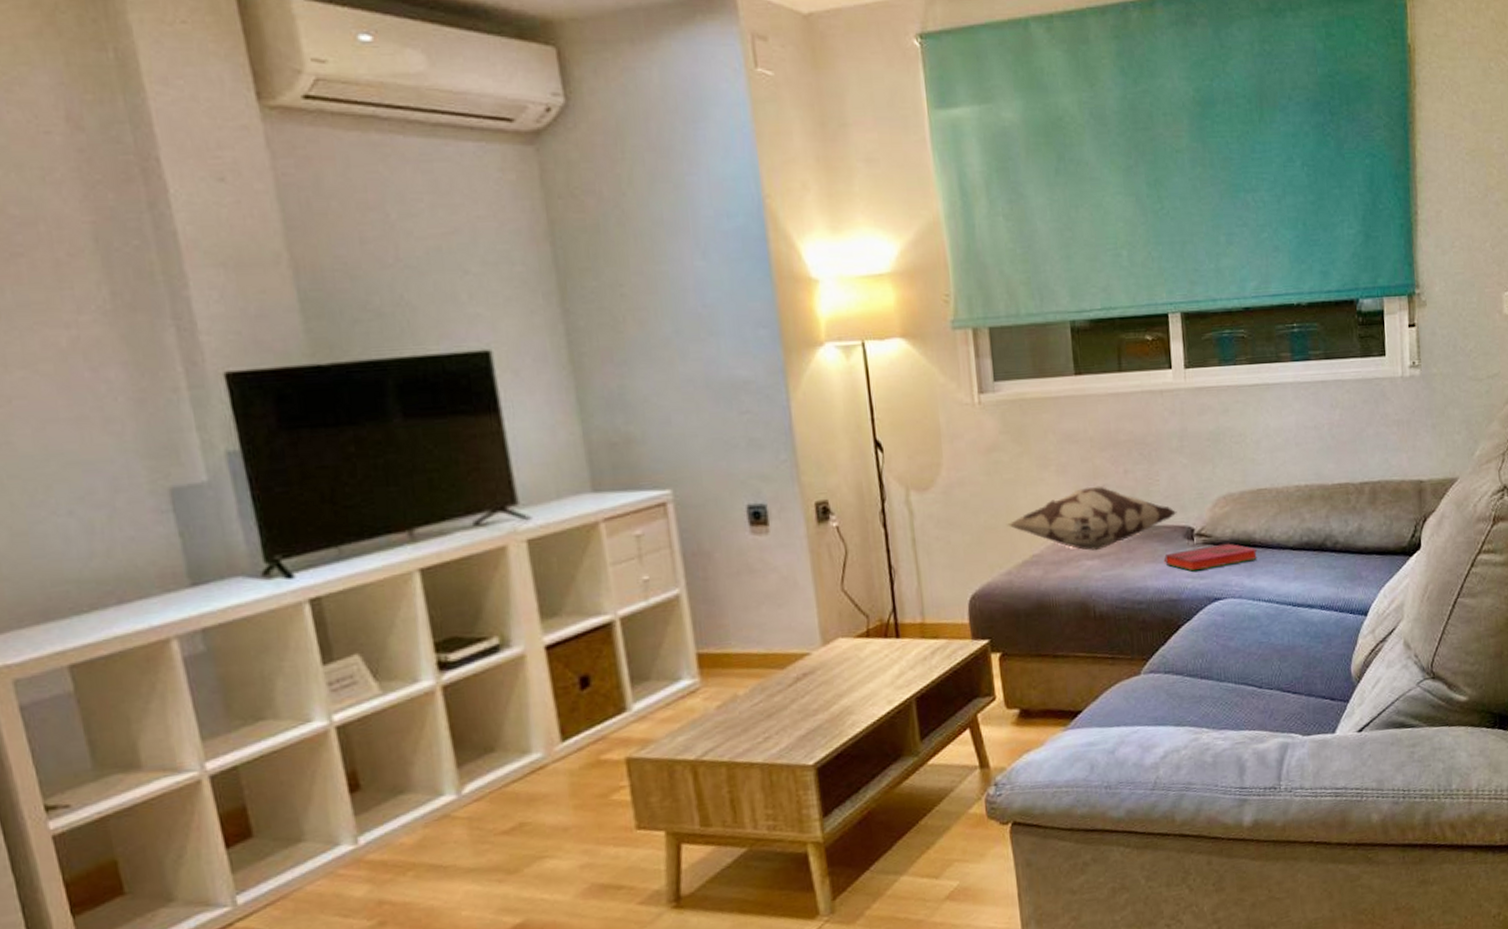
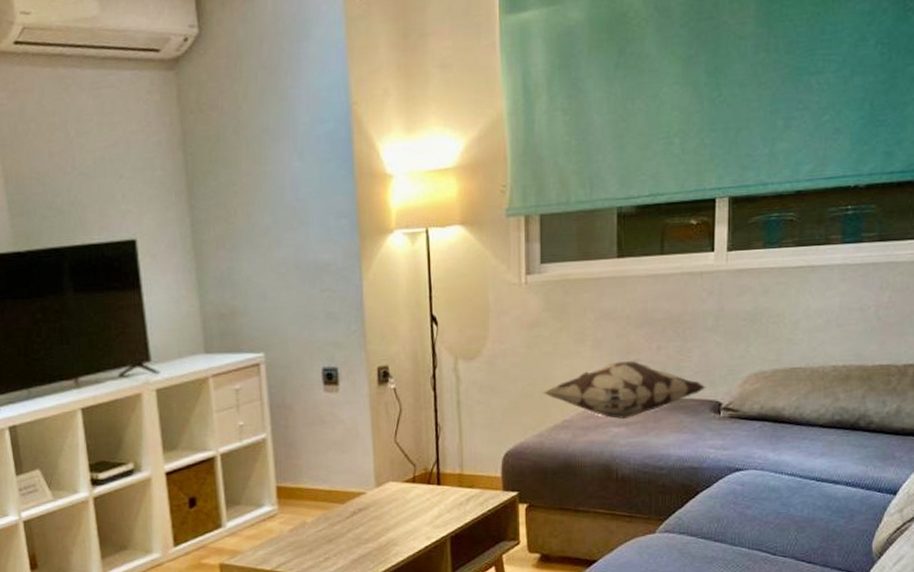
hardback book: present [1164,543,1258,572] -> none [689,418,785,443]

